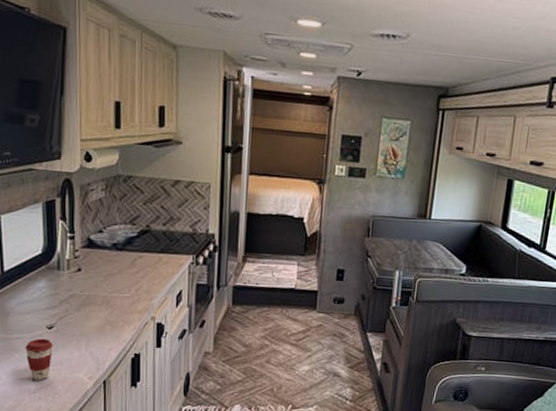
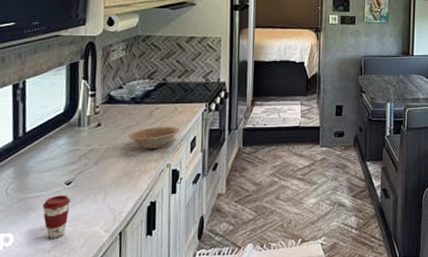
bowl: none [110,276,165,301] -> present [128,126,180,150]

